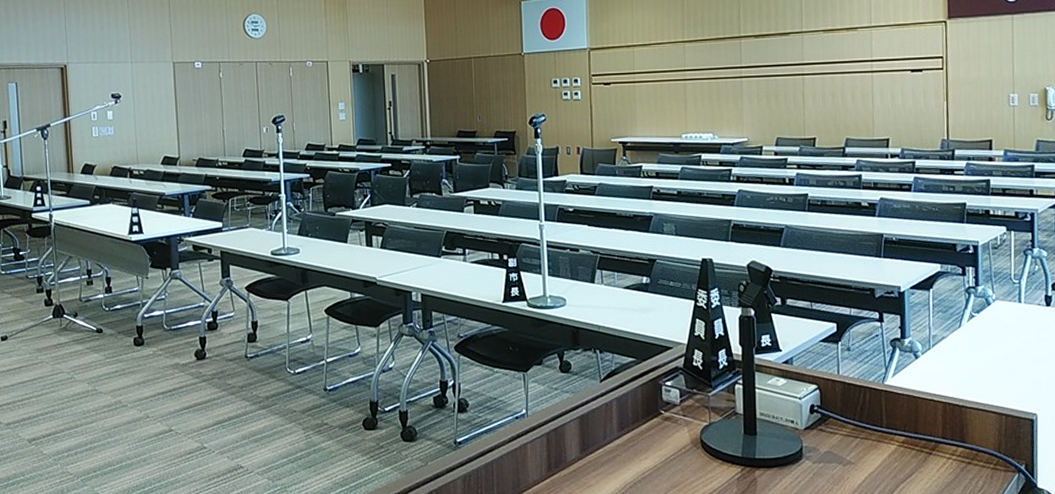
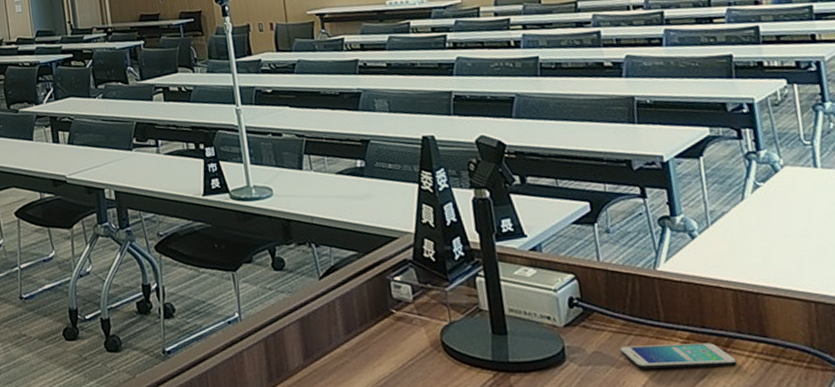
smartphone: none [848,446,939,468] -> present [620,343,737,370]

